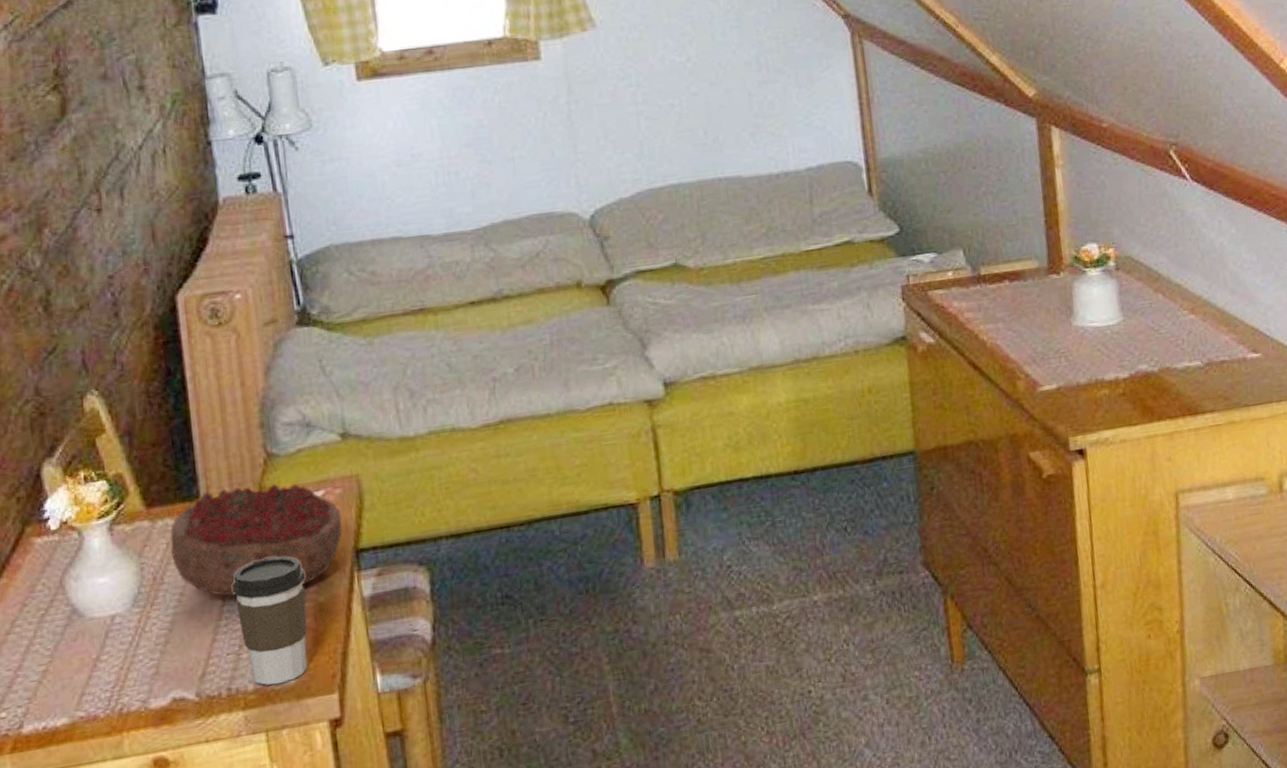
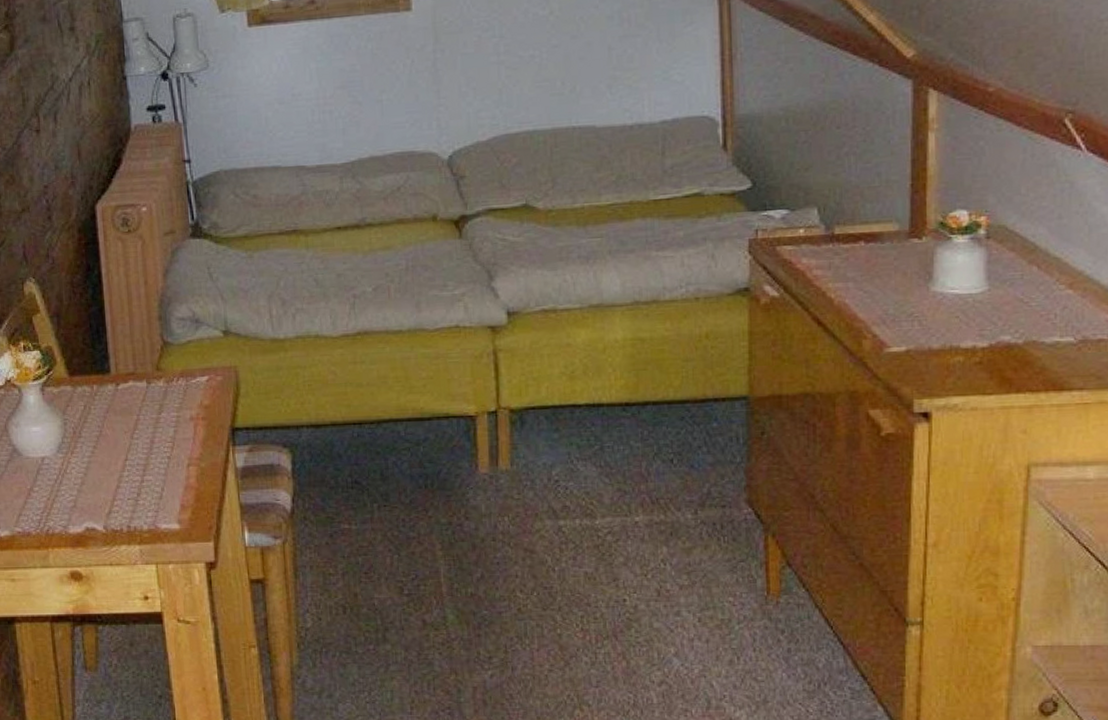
decorative bowl: present [170,484,342,597] -> none [87,366,222,455]
coffee cup: present [231,556,307,685] -> none [132,426,191,528]

